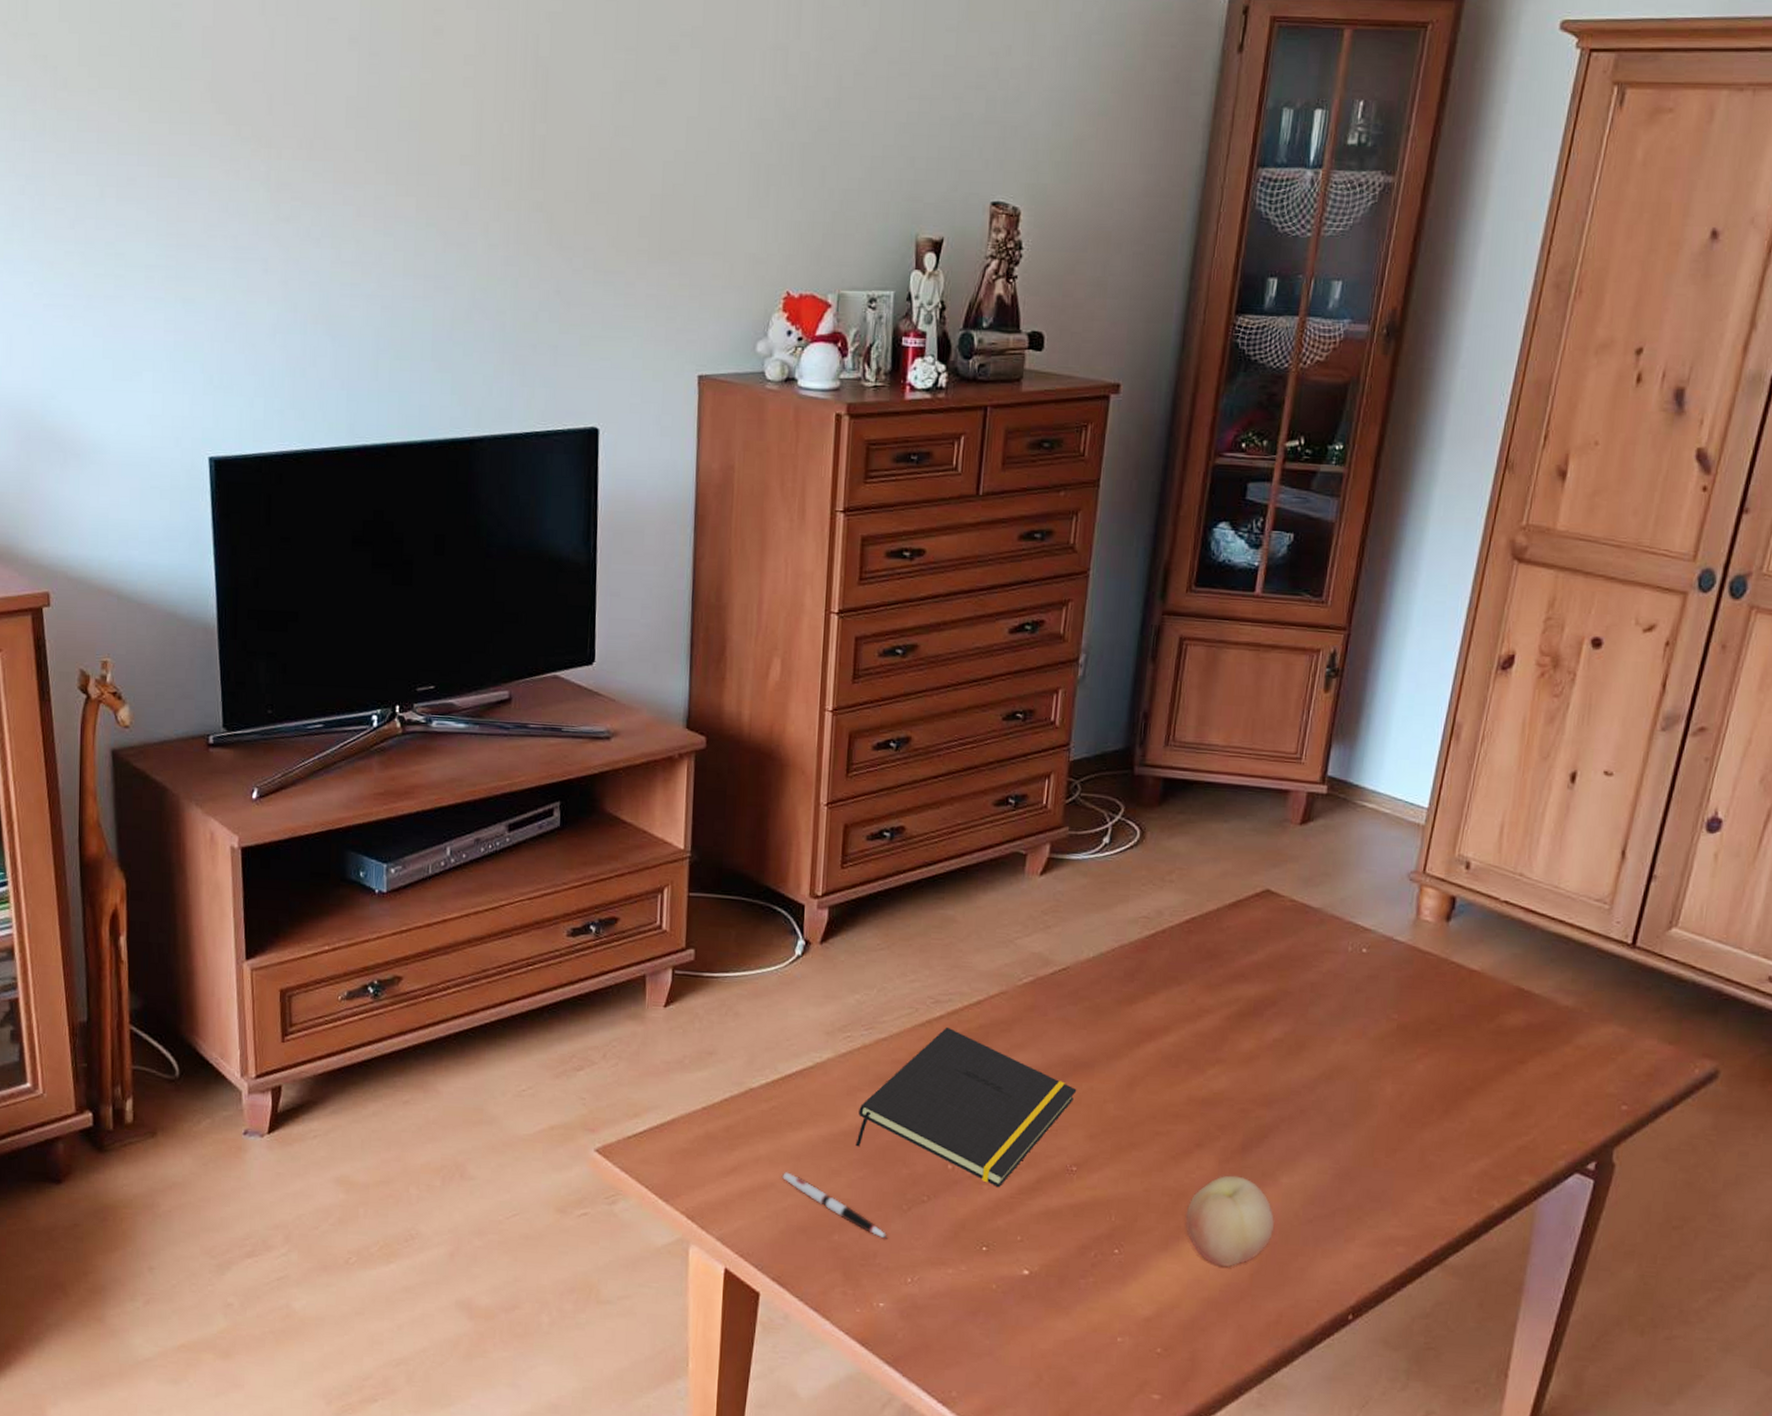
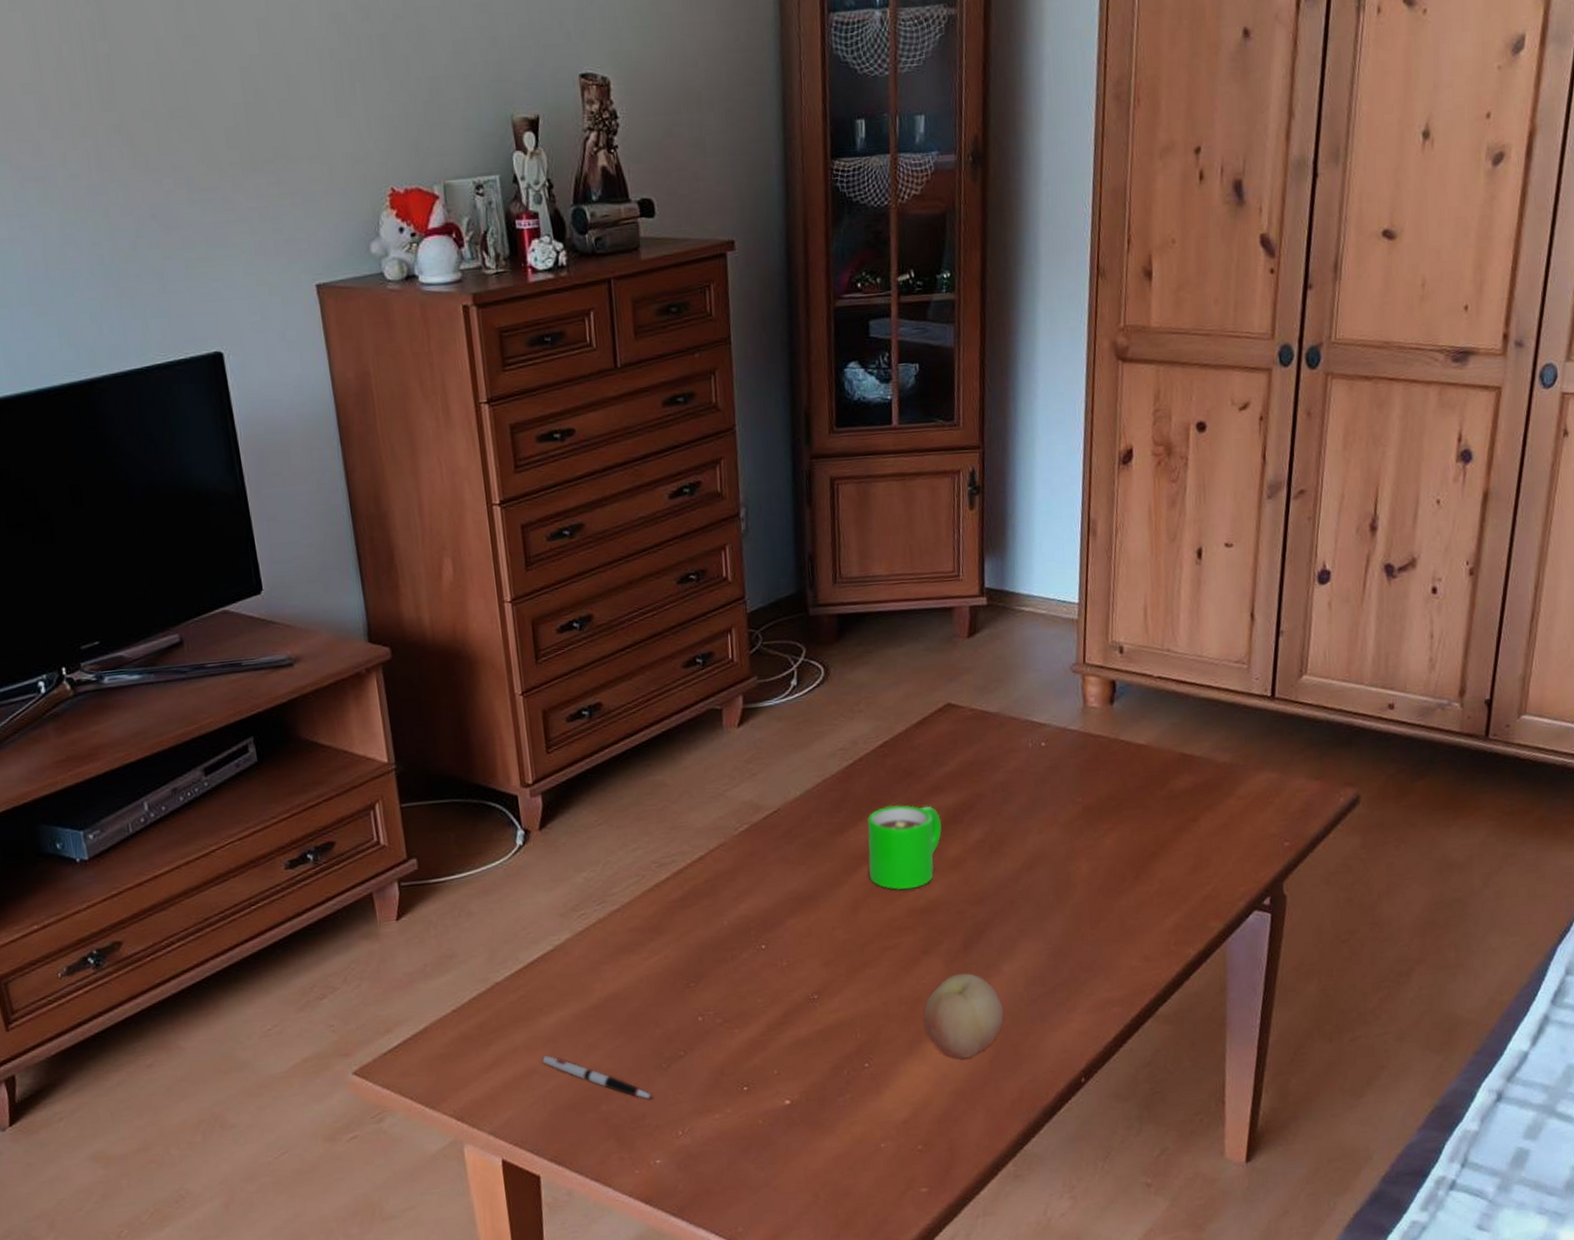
notepad: present [855,1027,1077,1188] -> none [604,887,806,1029]
mug: none [1152,984,1239,1077] -> present [866,805,942,890]

